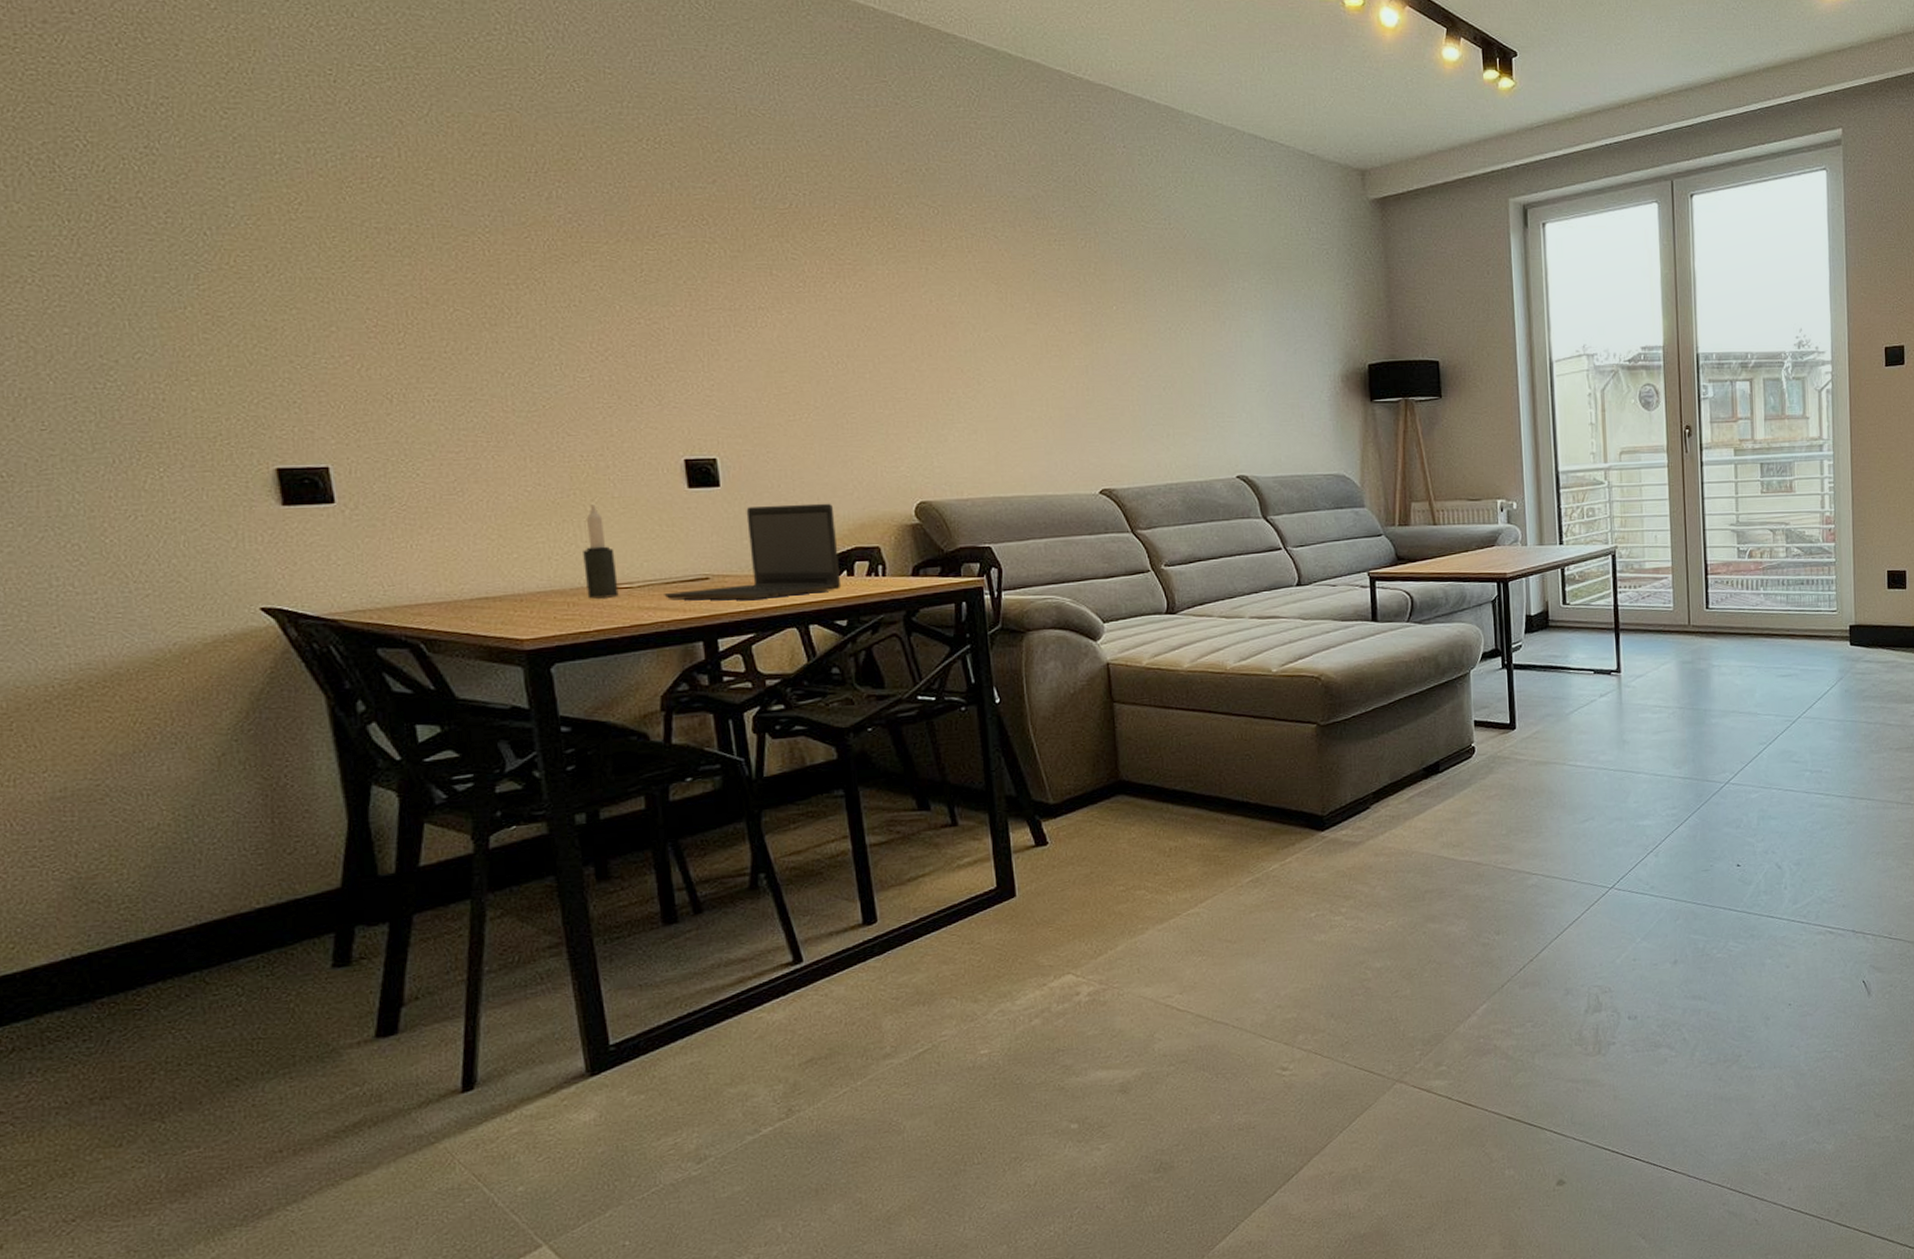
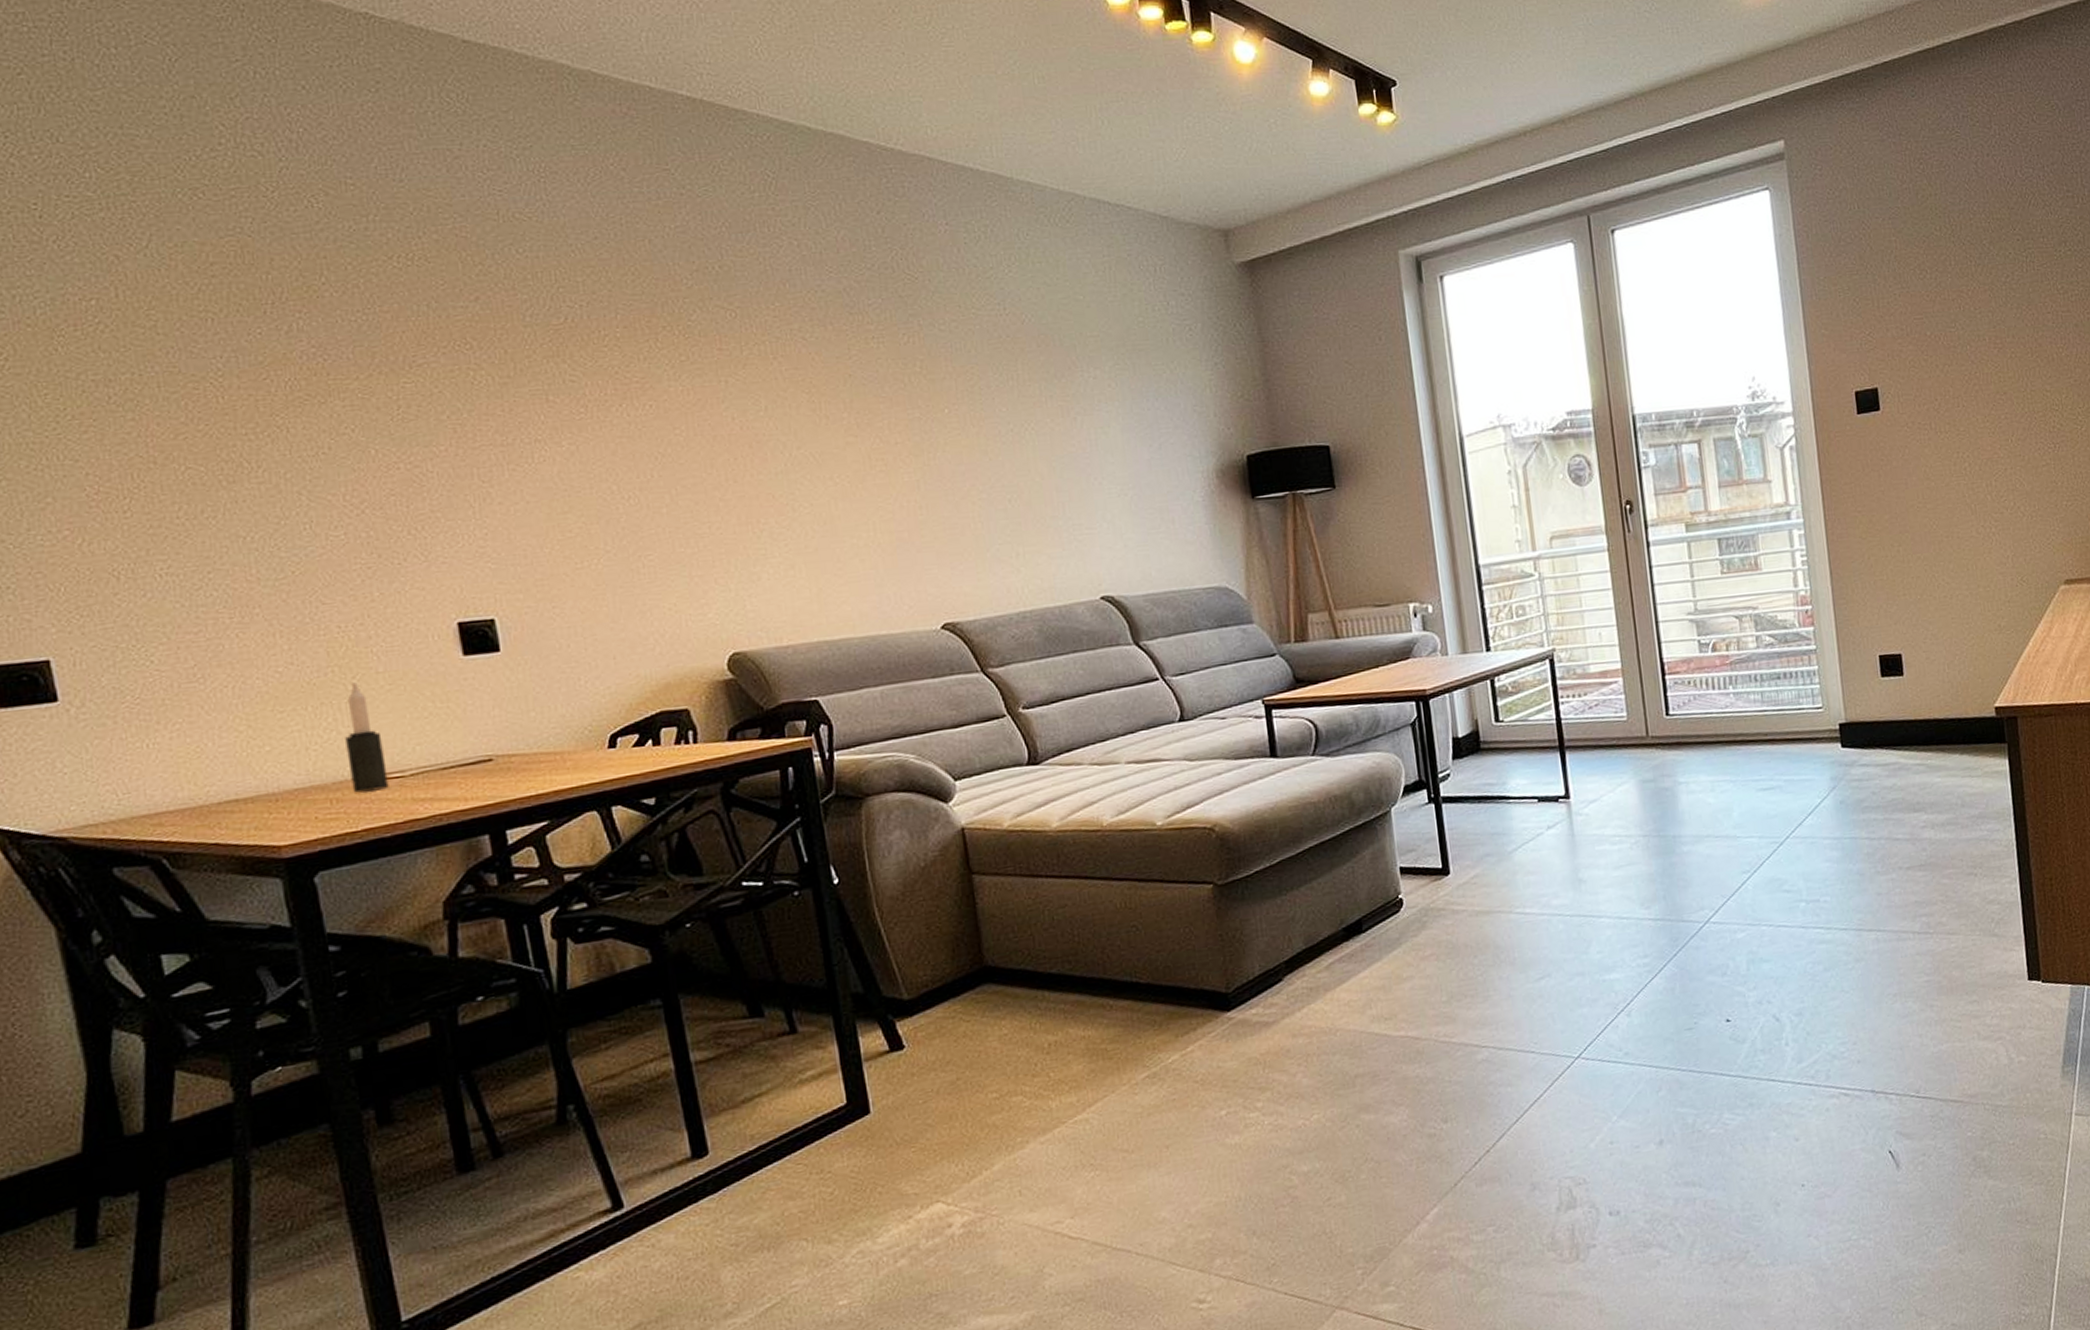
laptop: present [664,503,842,601] -> none [441,661,647,788]

